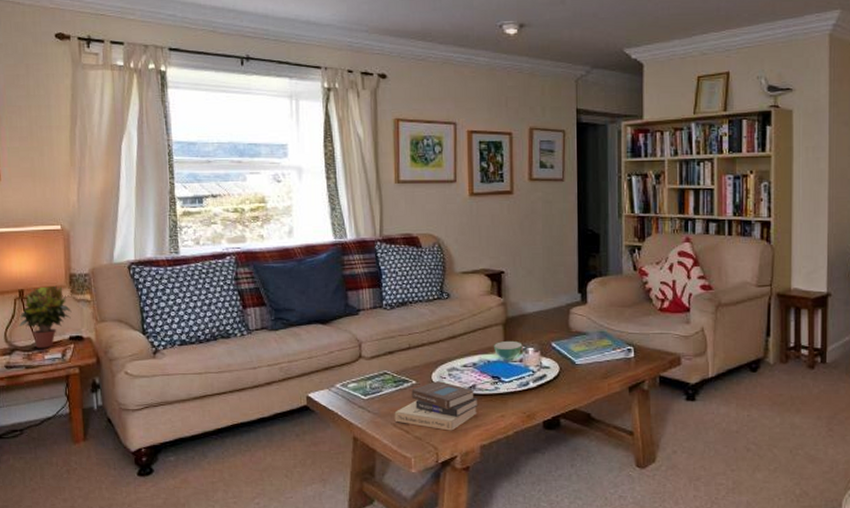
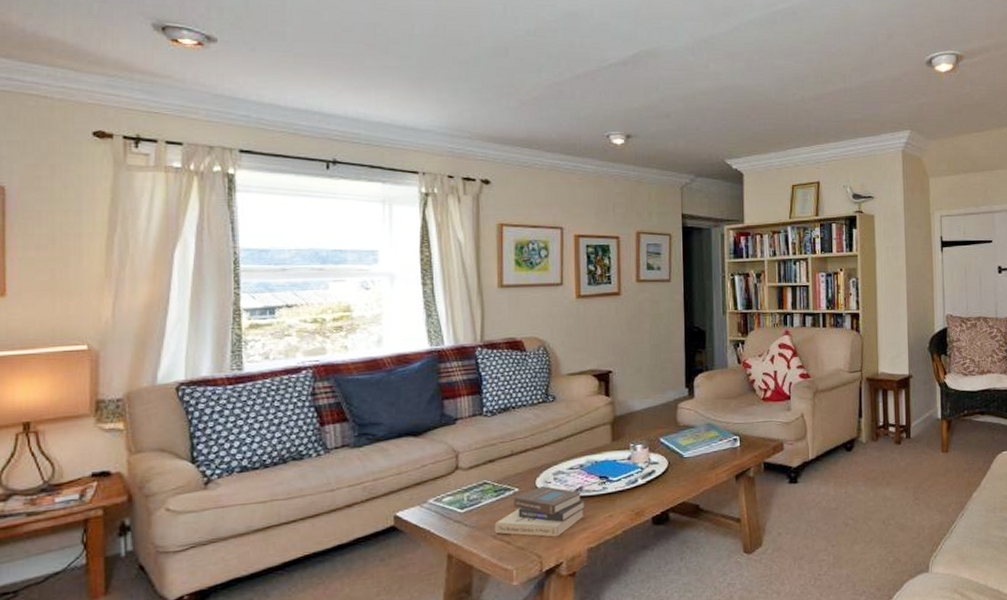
potted plant: present [18,285,72,349] -> none [19,414,97,491]
bowl: present [493,340,523,362] -> none [600,439,631,461]

